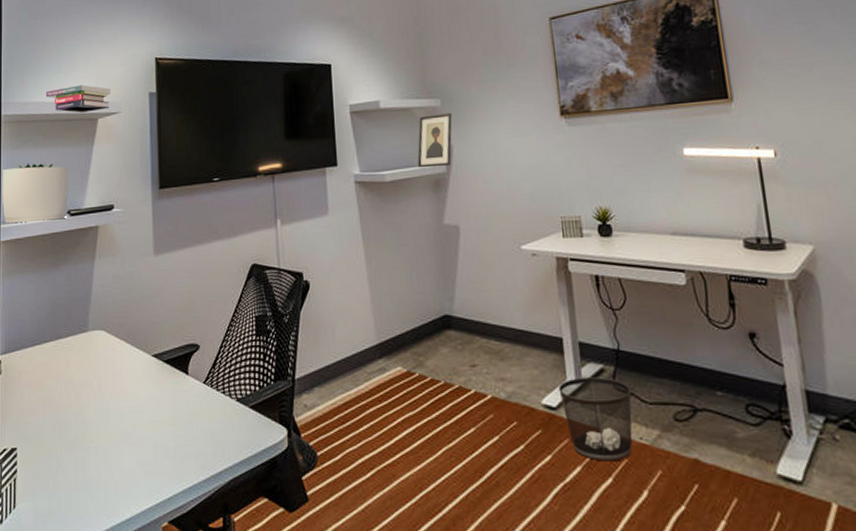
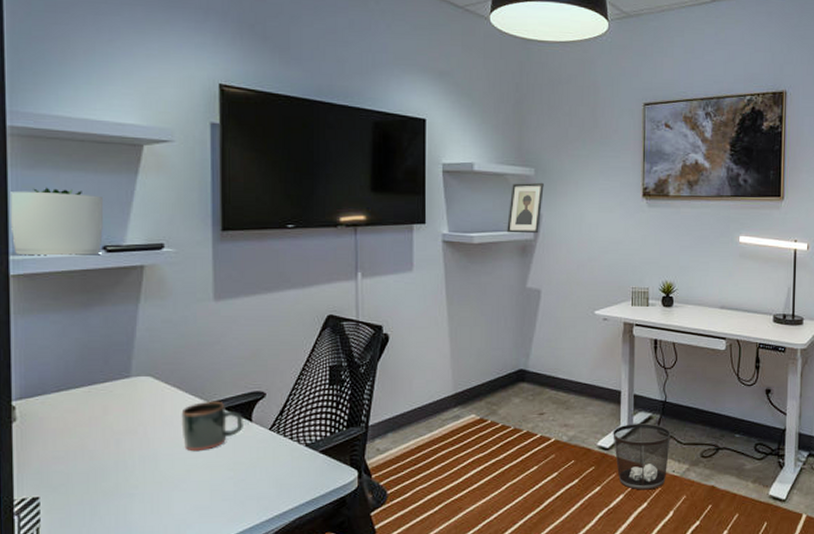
books: present [46,84,110,113] -> none [71,102,160,136]
mug: none [128,354,181,404] -> present [181,401,243,450]

